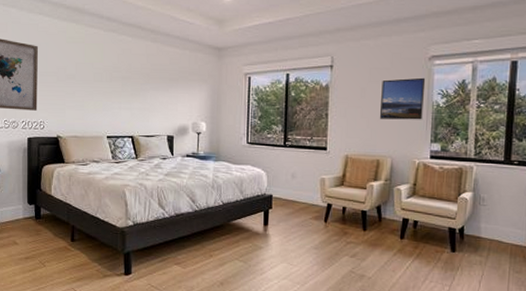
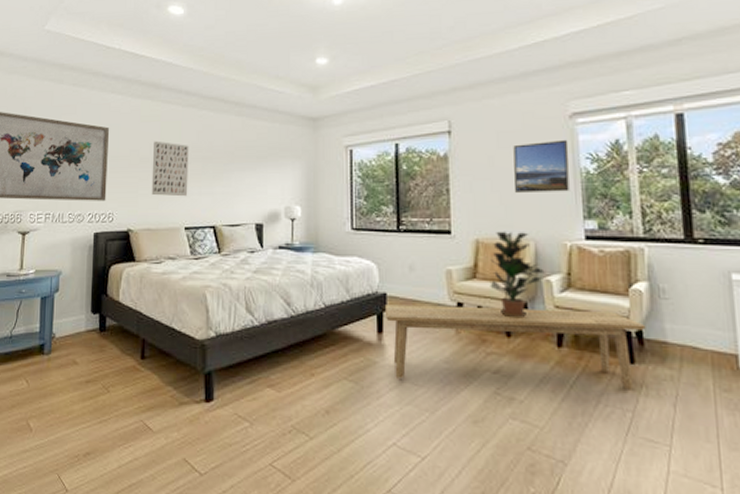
wall art: none [77,60,110,110] -> present [151,141,189,197]
bench: none [270,204,467,271] -> present [384,304,646,390]
potted plant: none [353,149,397,217] -> present [490,231,545,319]

